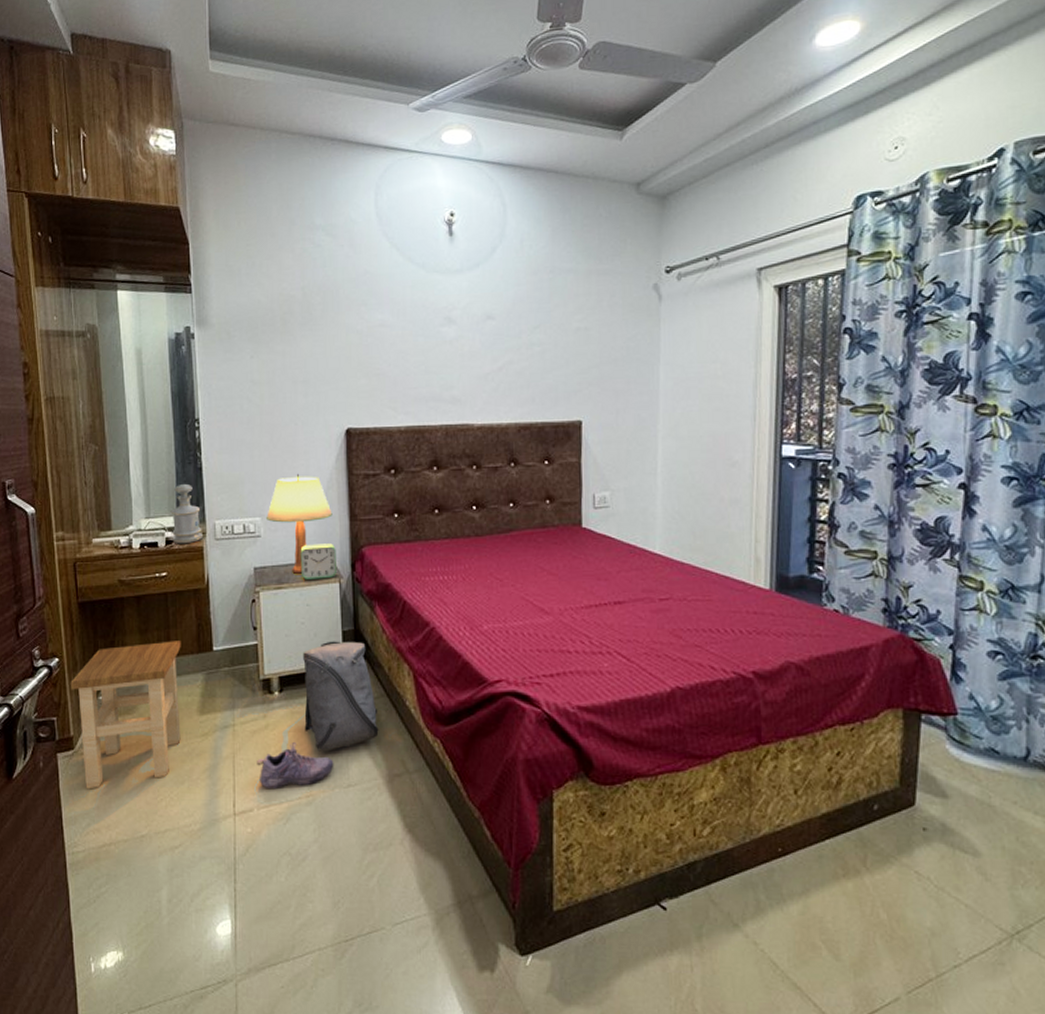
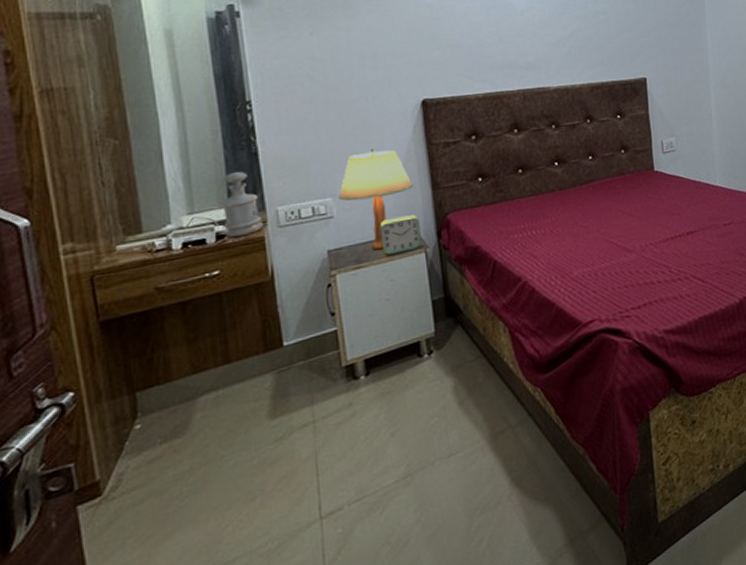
stool: present [71,641,181,789] -> none [93,342,249,539]
athletic shoe: present [257,741,334,790] -> none [344,423,433,481]
backpack: present [303,641,379,753] -> none [390,308,478,429]

